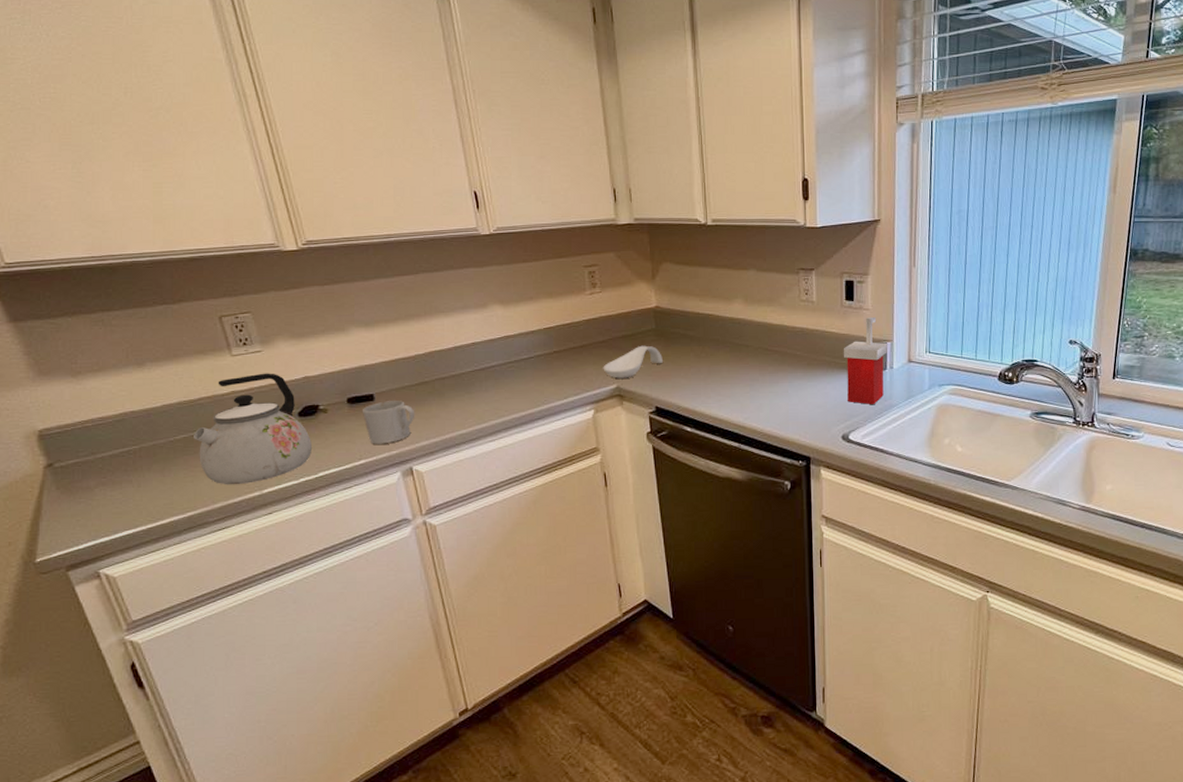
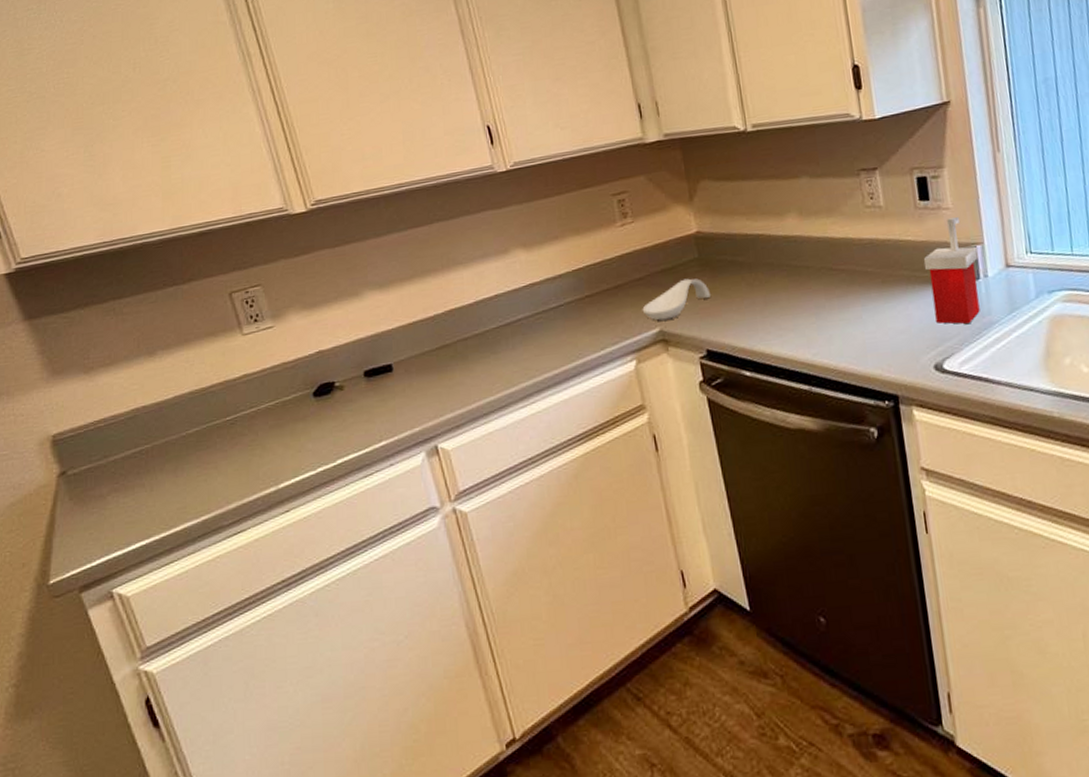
kettle: present [194,373,312,485] -> none [206,350,329,482]
mug: present [362,401,415,444] -> none [380,369,438,422]

